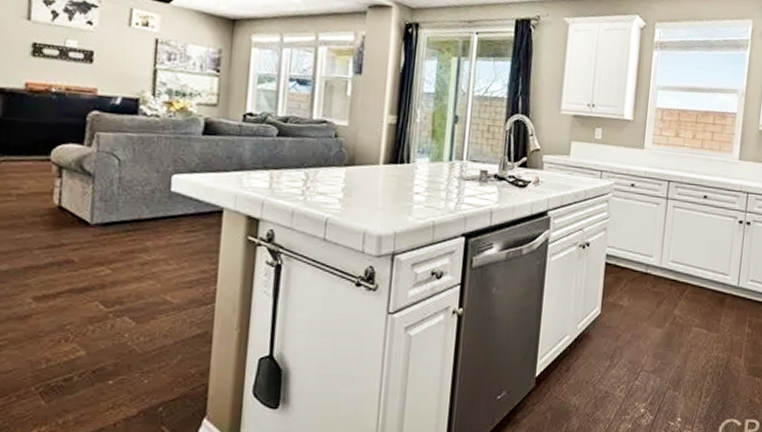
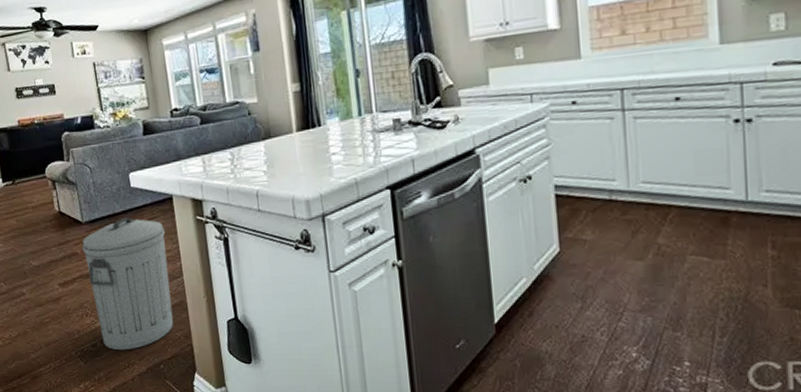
trash can: none [82,225,205,388] -> present [82,217,174,351]

